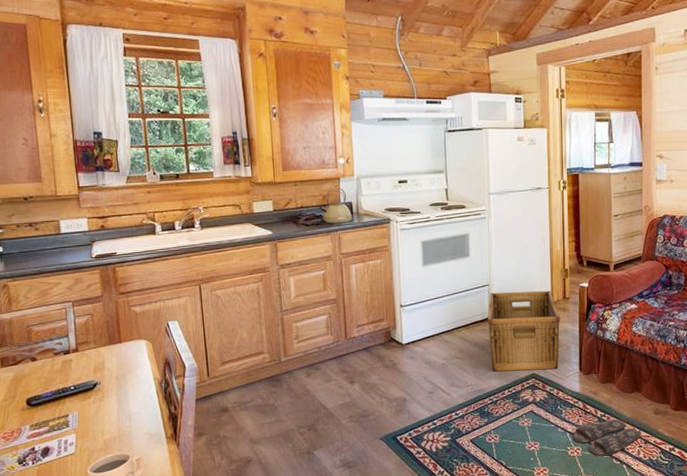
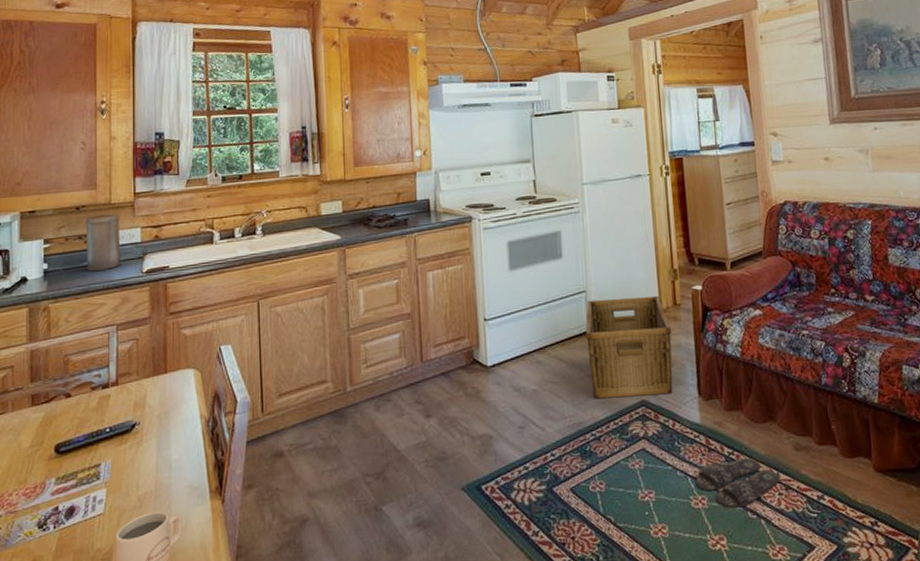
canister: none [34,204,71,256] -> present [85,213,121,272]
kettle: present [318,187,353,224] -> none [392,182,430,225]

